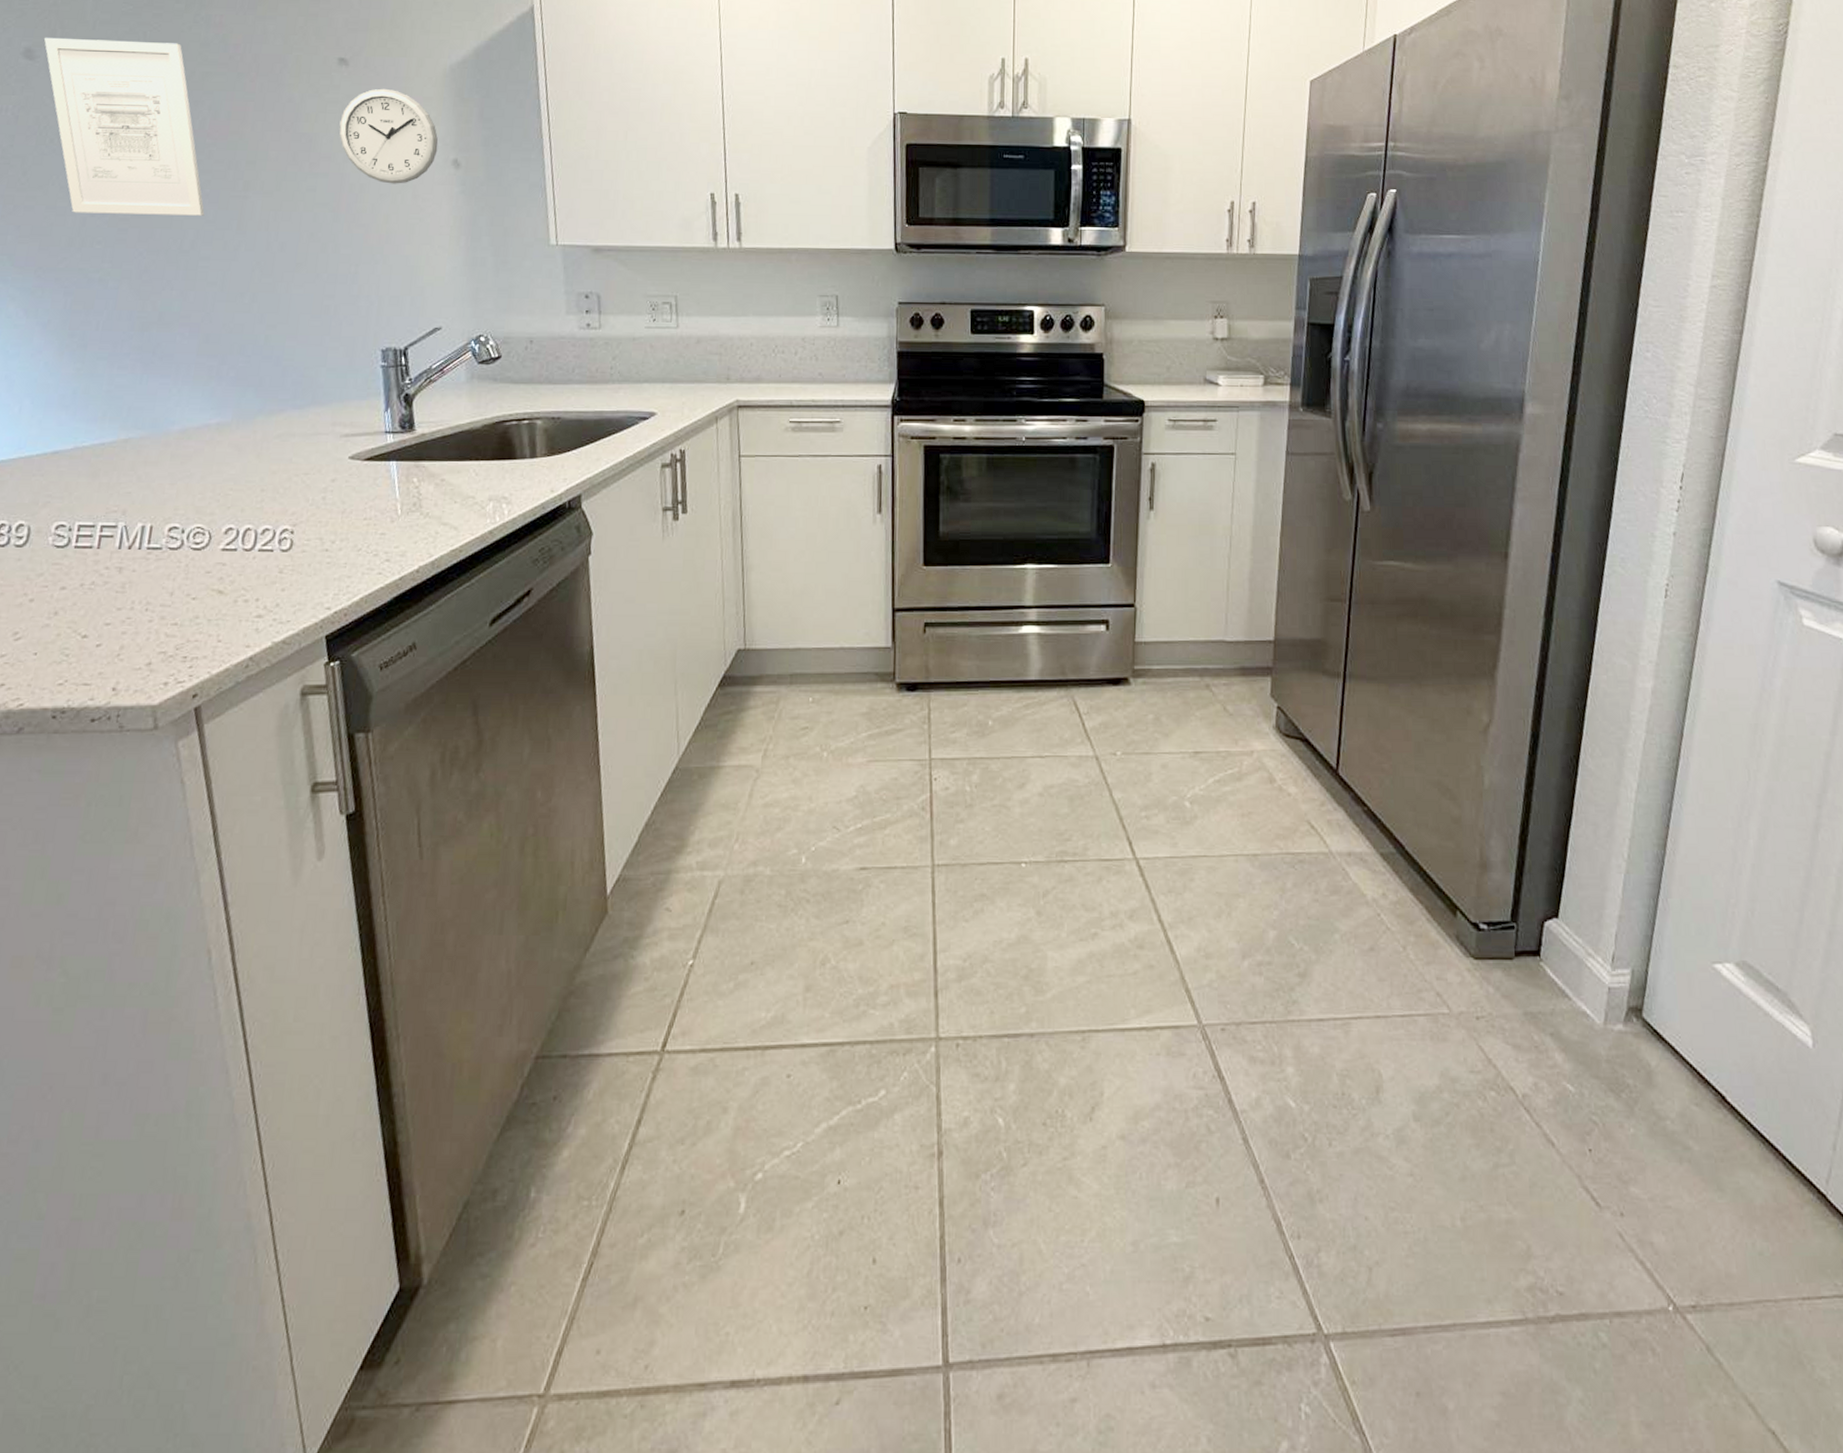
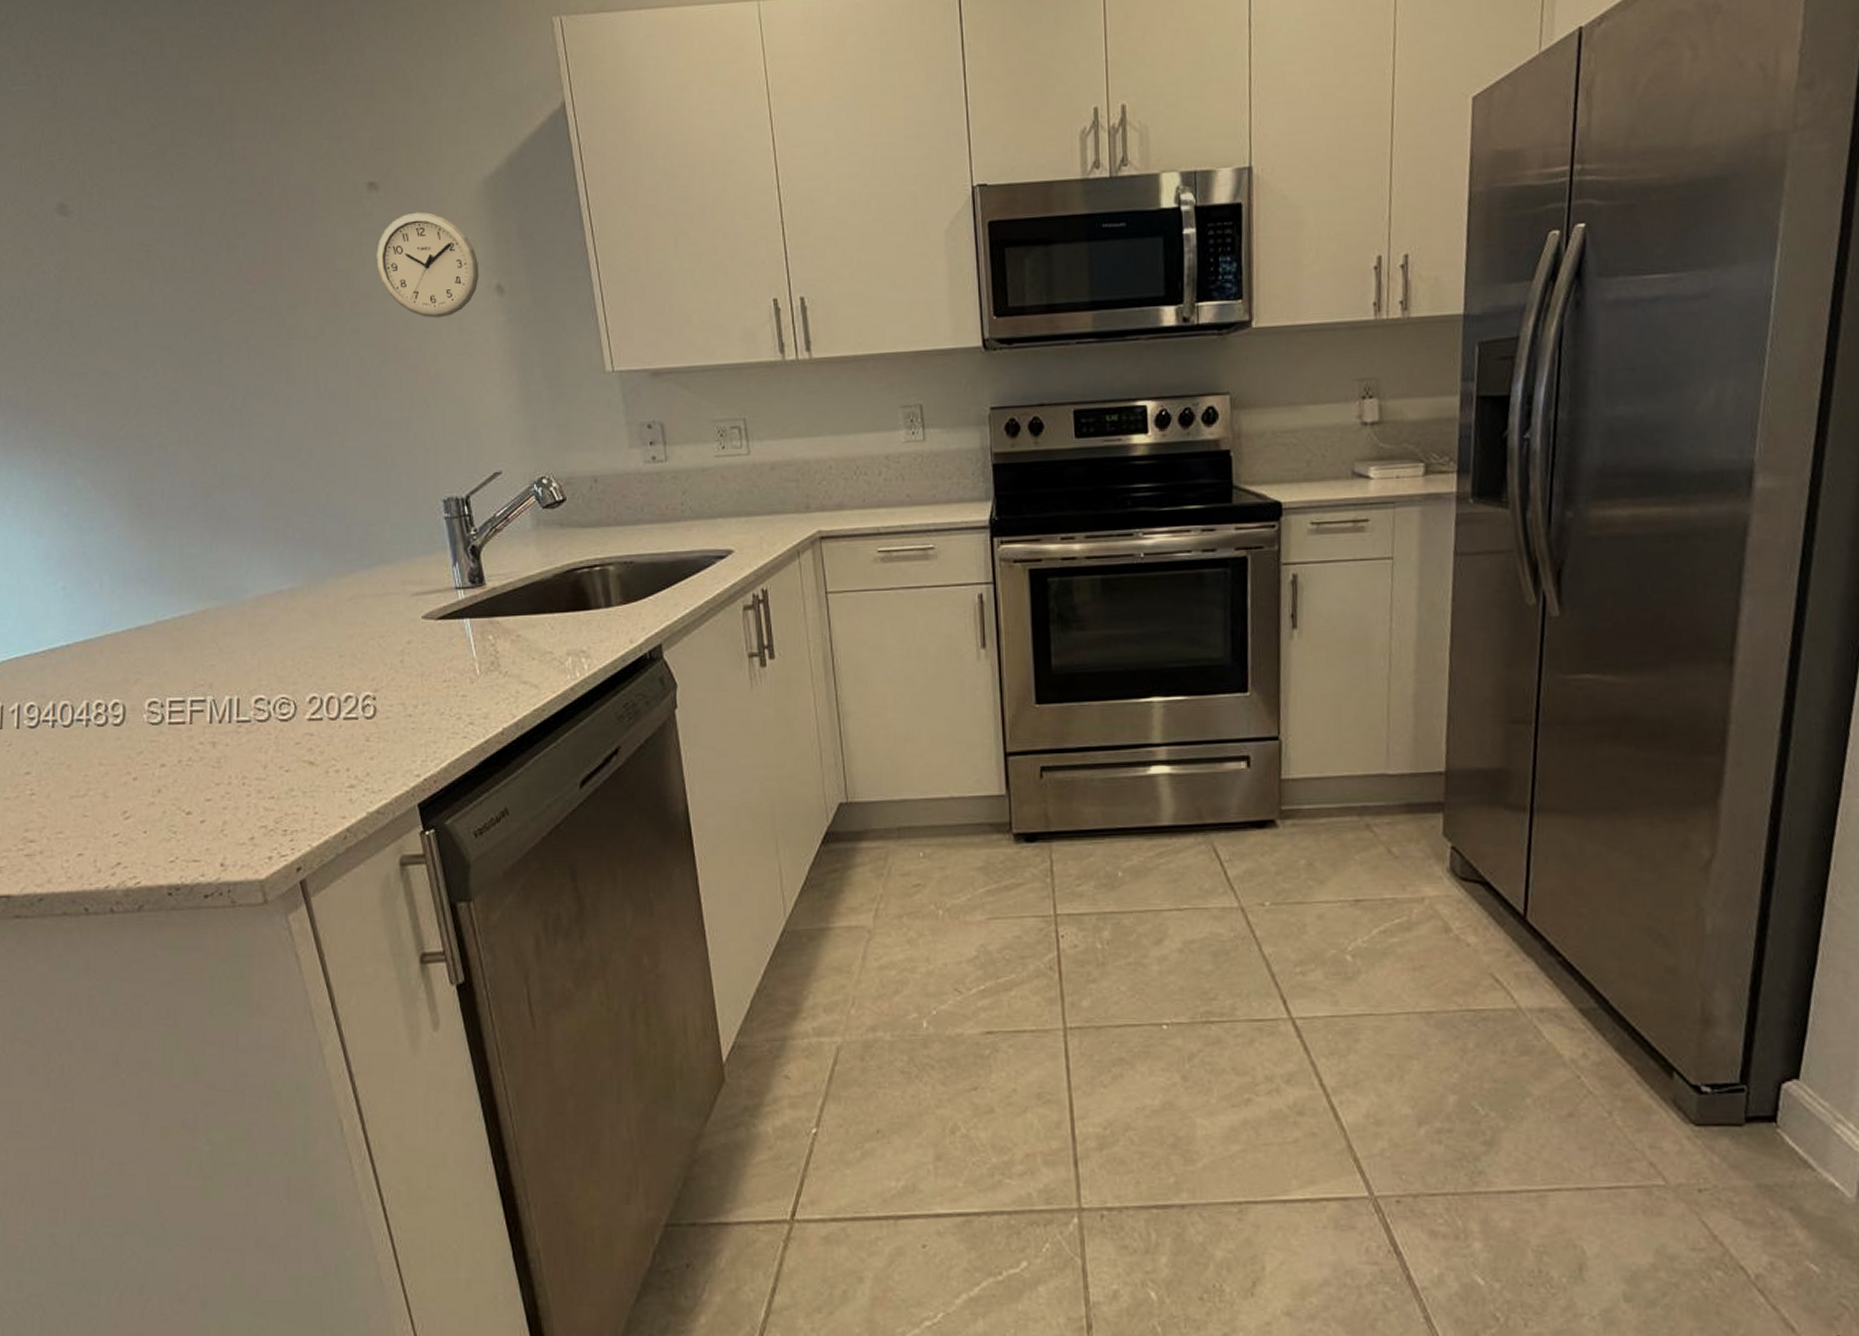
wall art: present [44,37,205,216] -> none [76,183,253,376]

